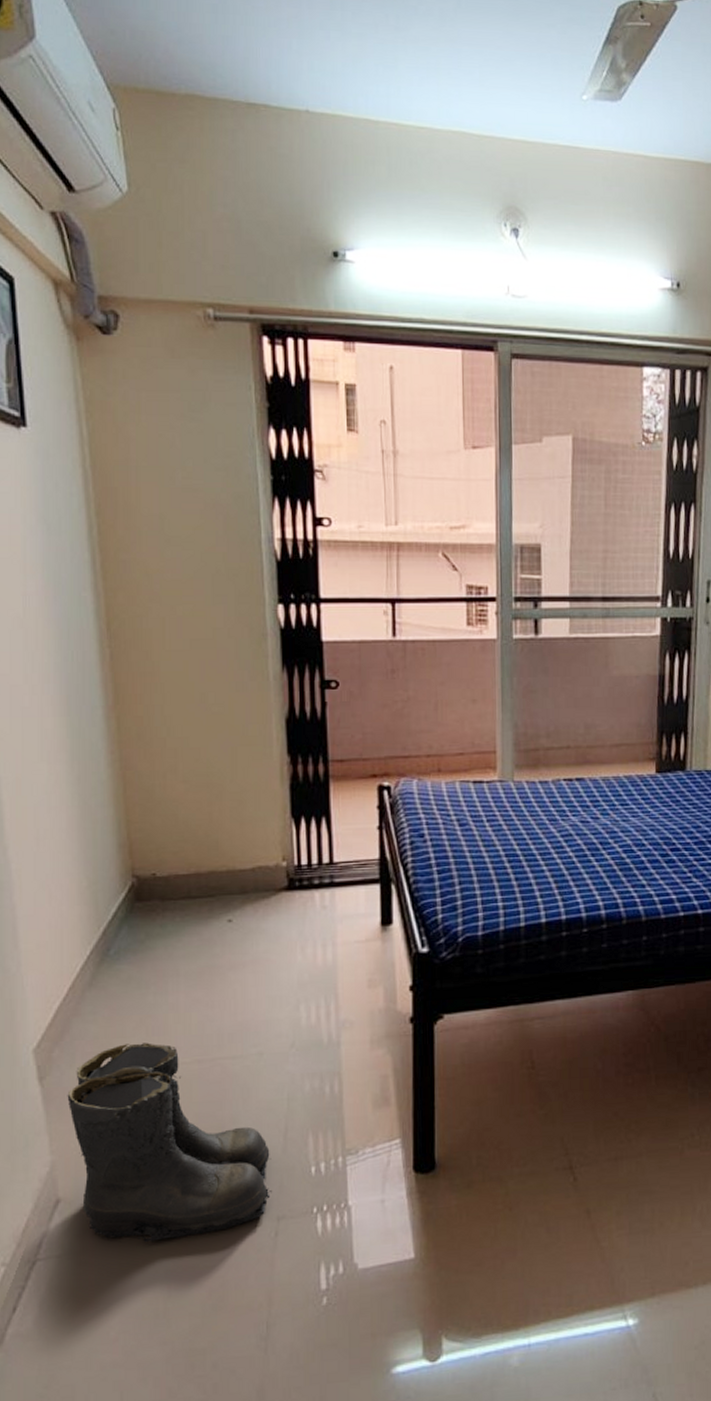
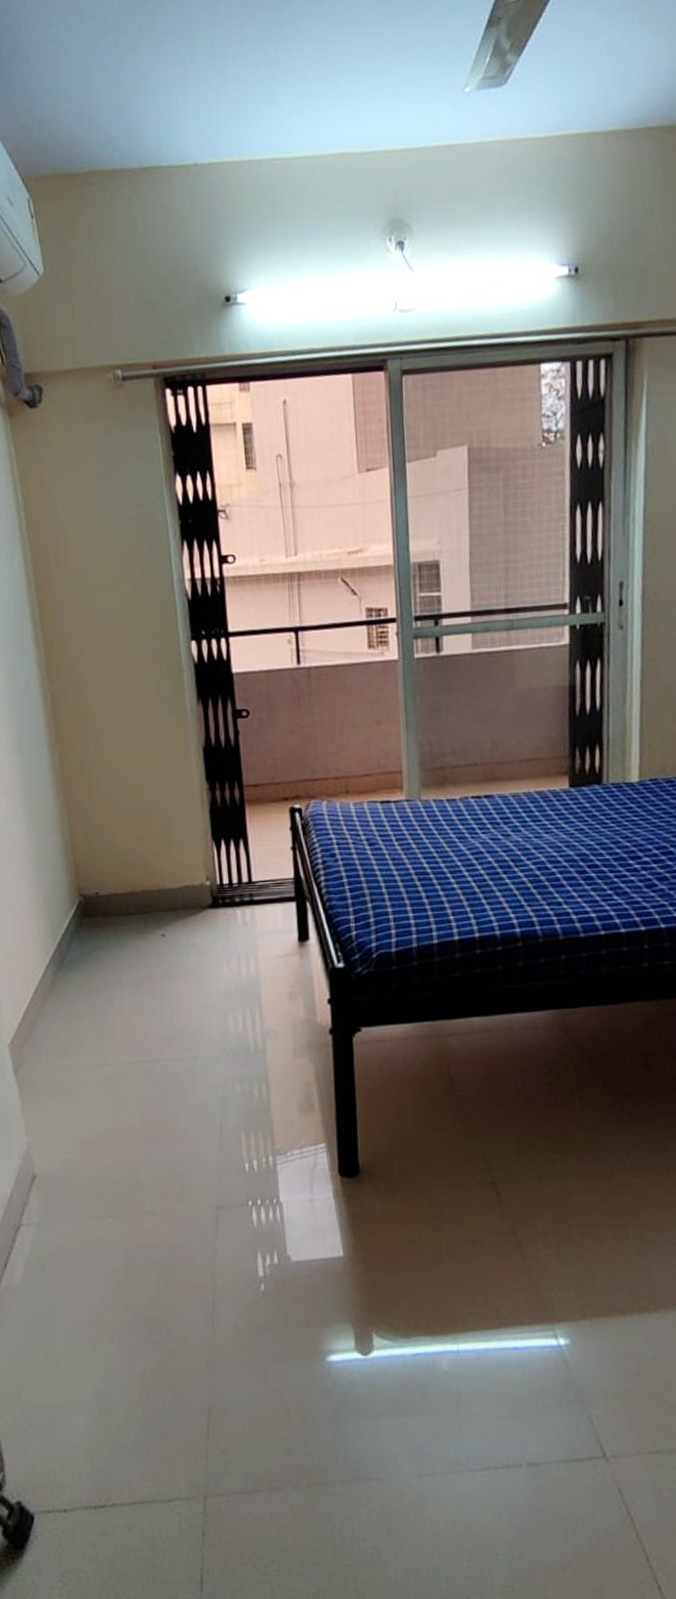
boots: present [67,1042,272,1242] -> none [37,1043,211,1218]

